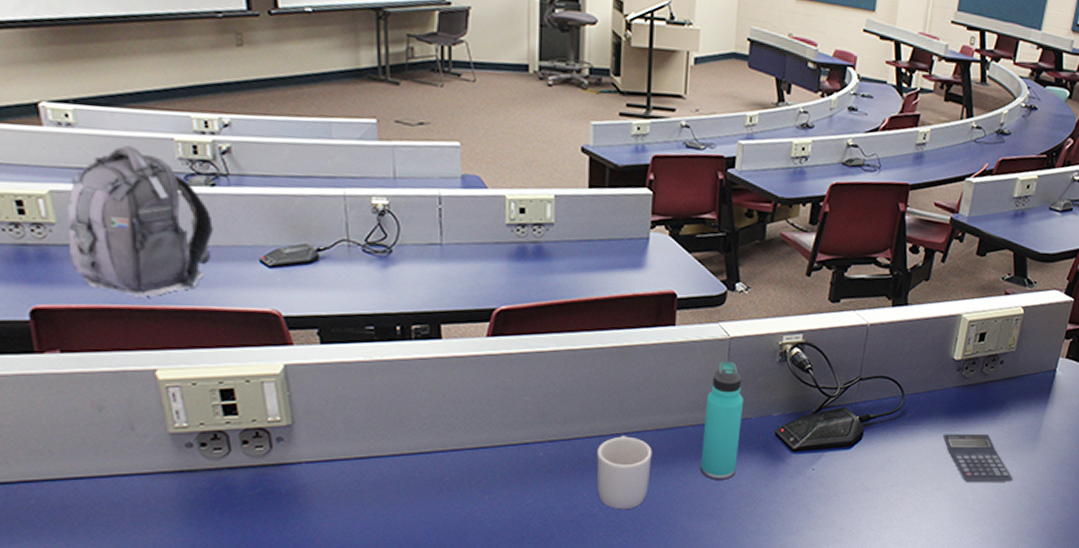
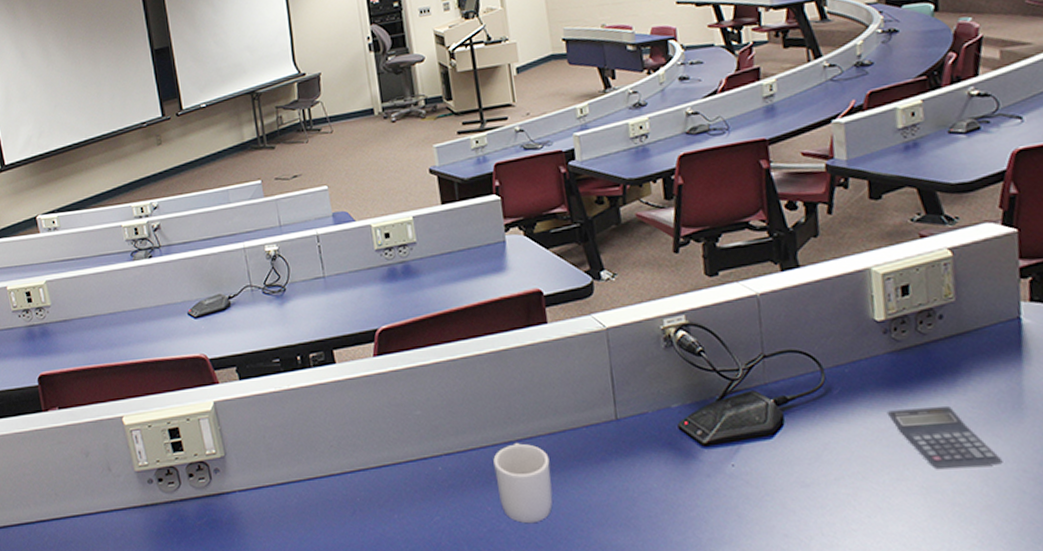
backpack: present [67,145,213,297] -> none [57,237,154,357]
thermos bottle: present [700,360,743,480] -> none [594,353,644,485]

